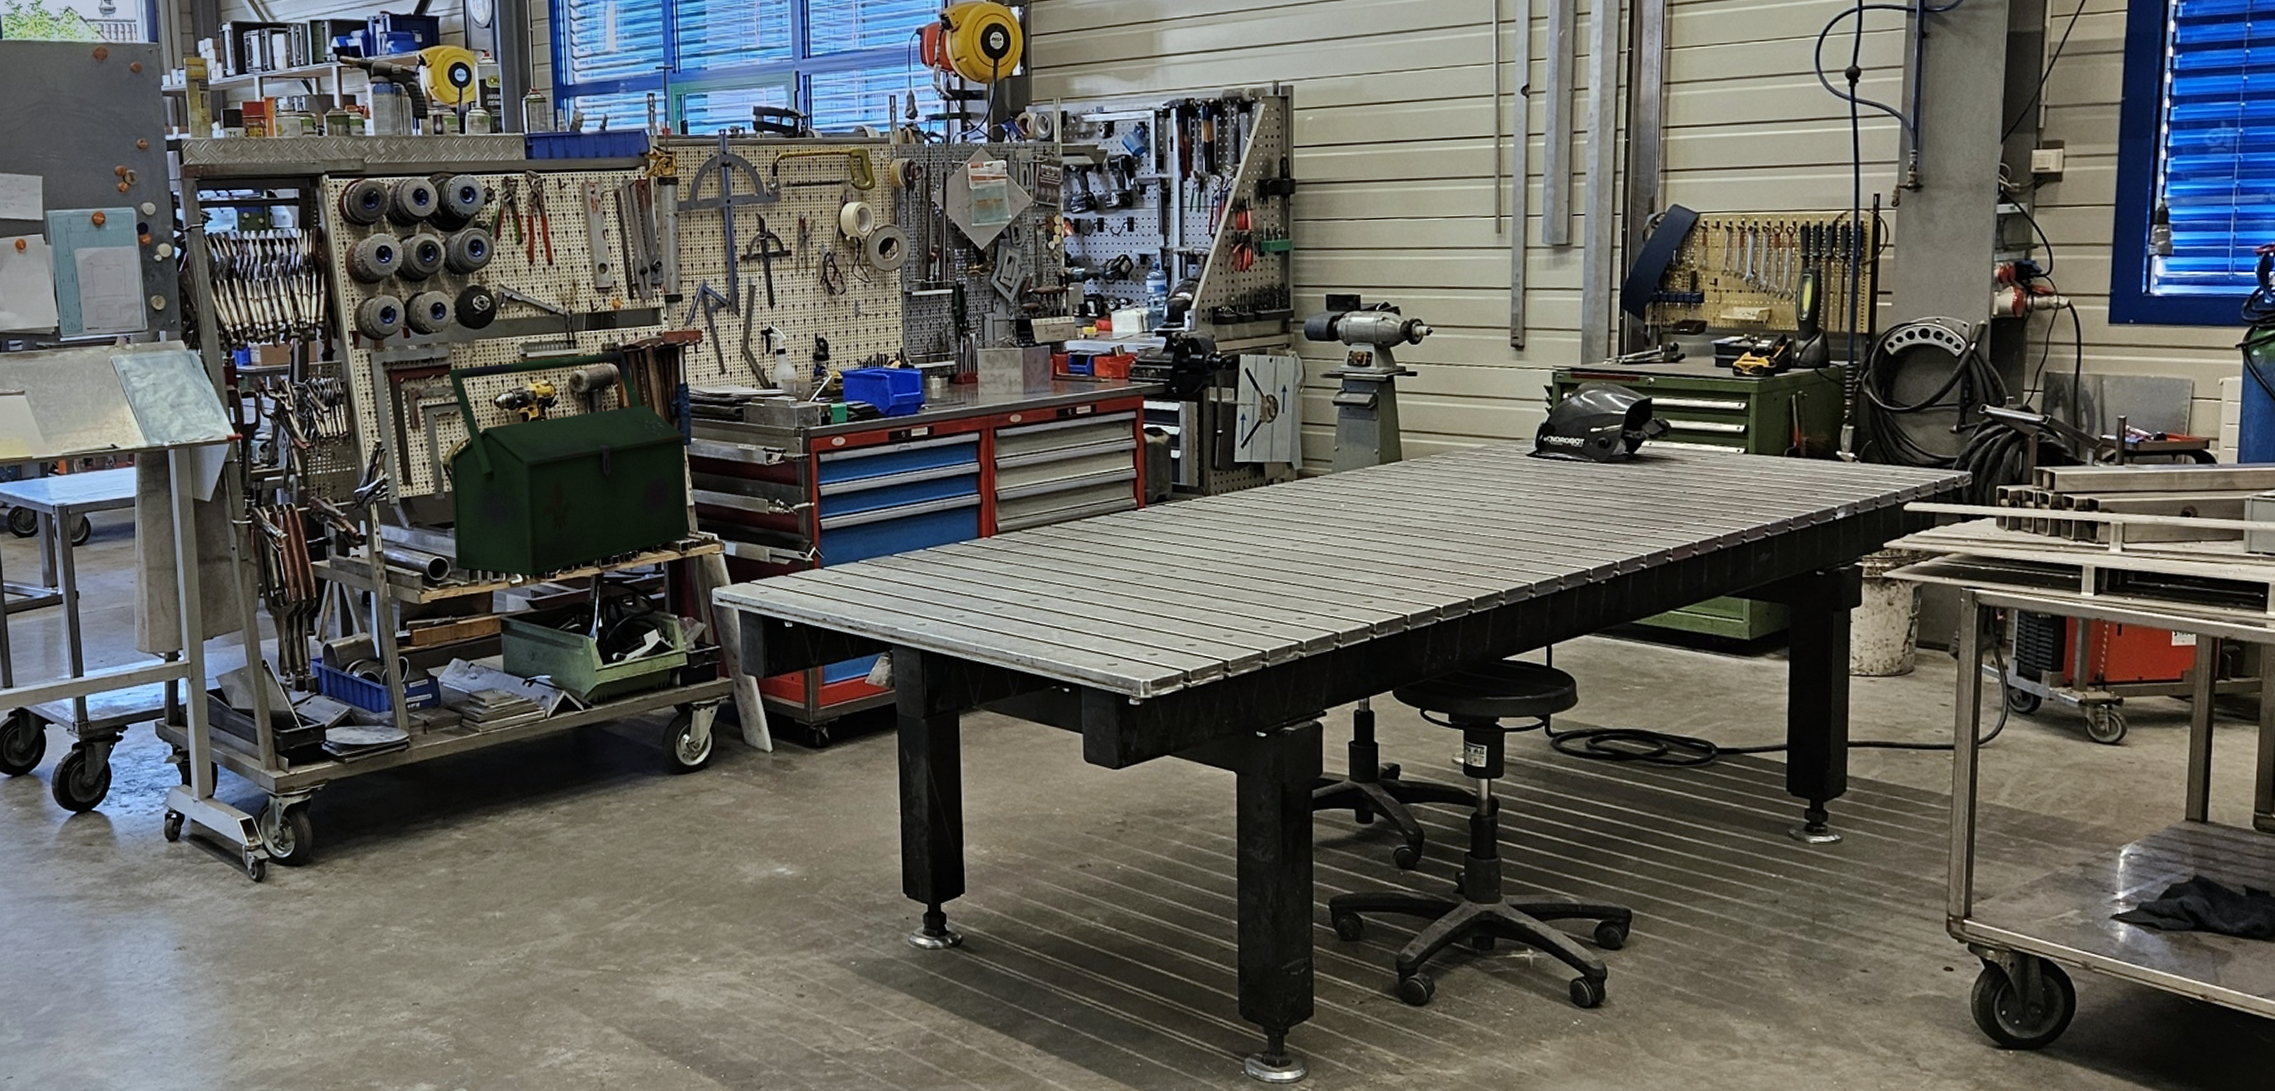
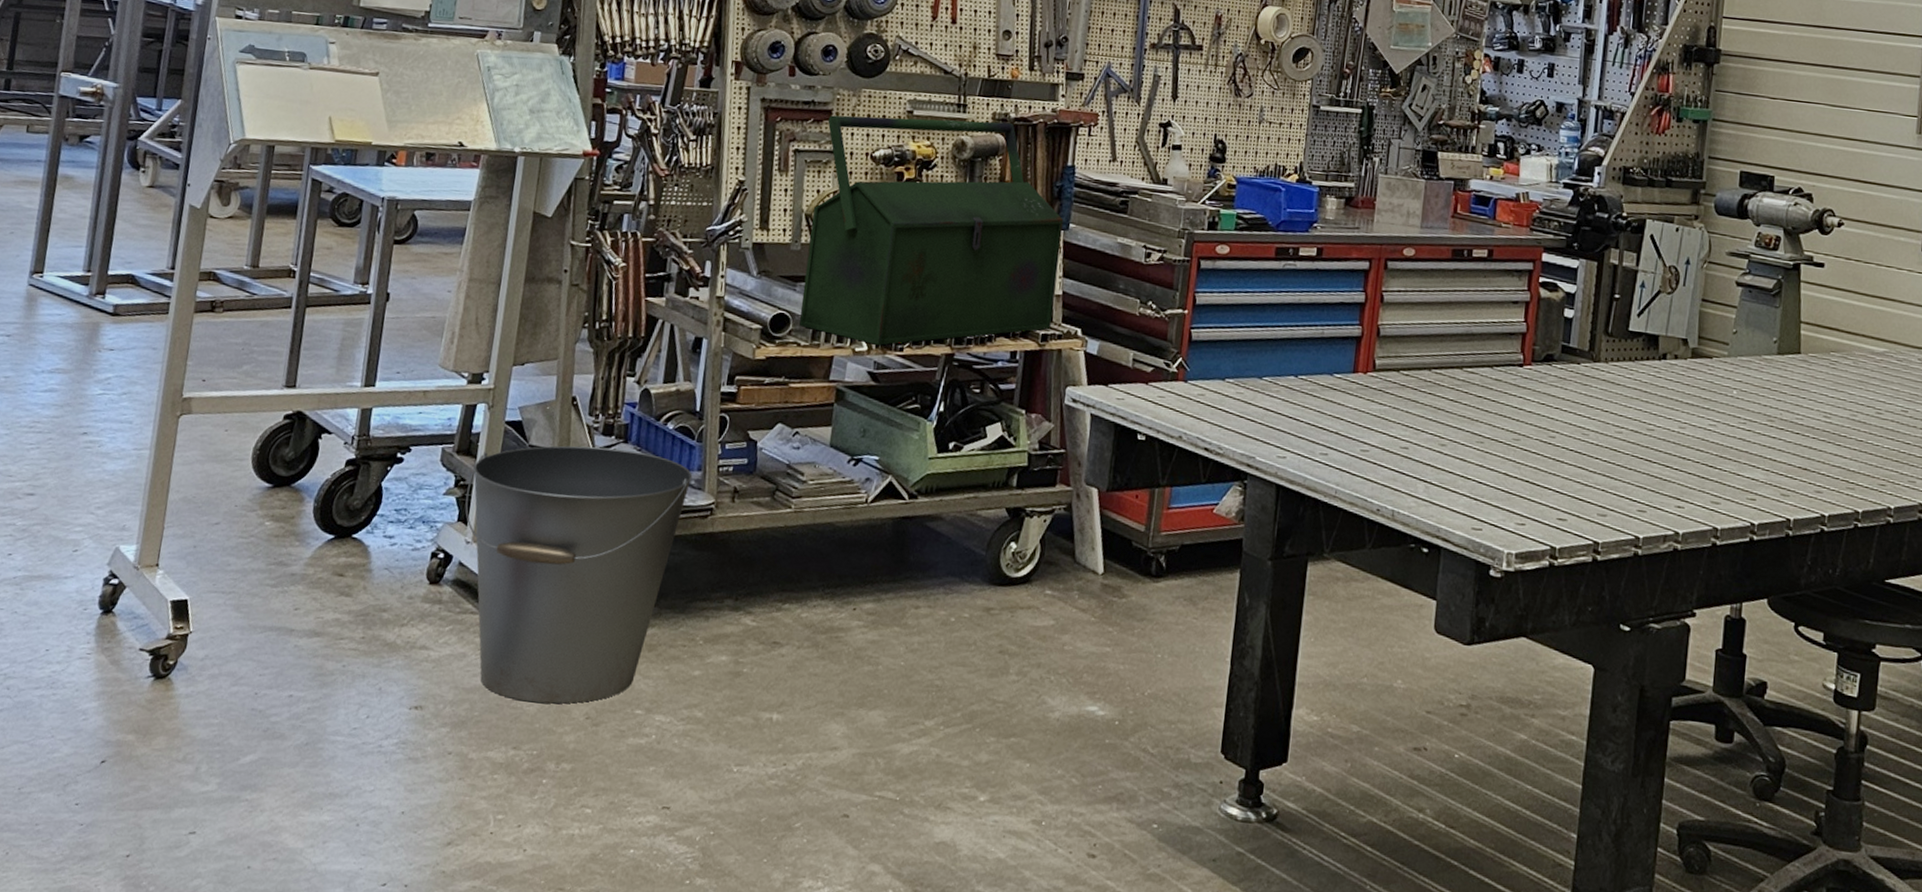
bucket: none [184,701,385,931] -> present [465,445,693,704]

